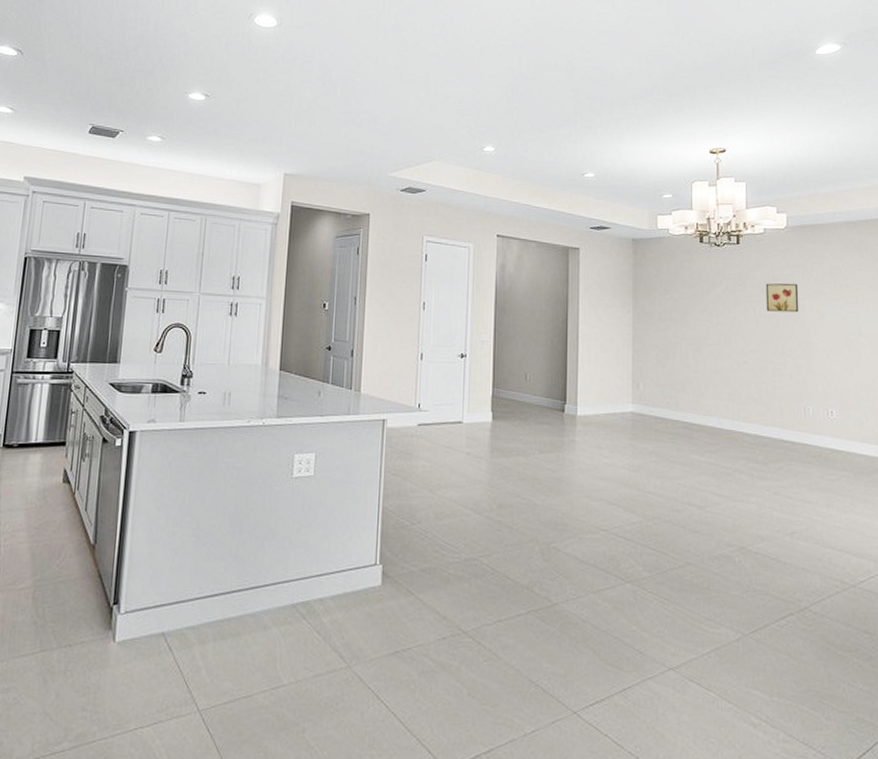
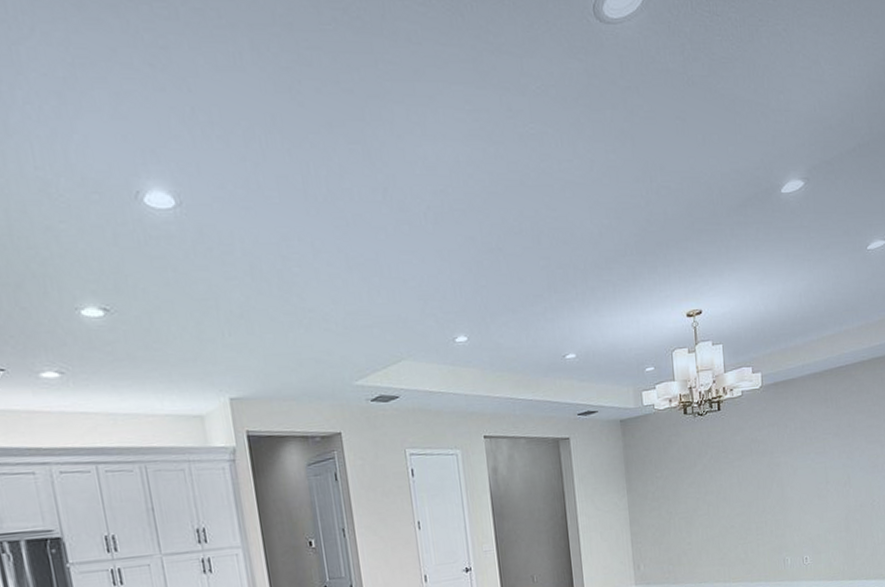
wall art: present [765,283,799,313] -> none [746,442,776,474]

